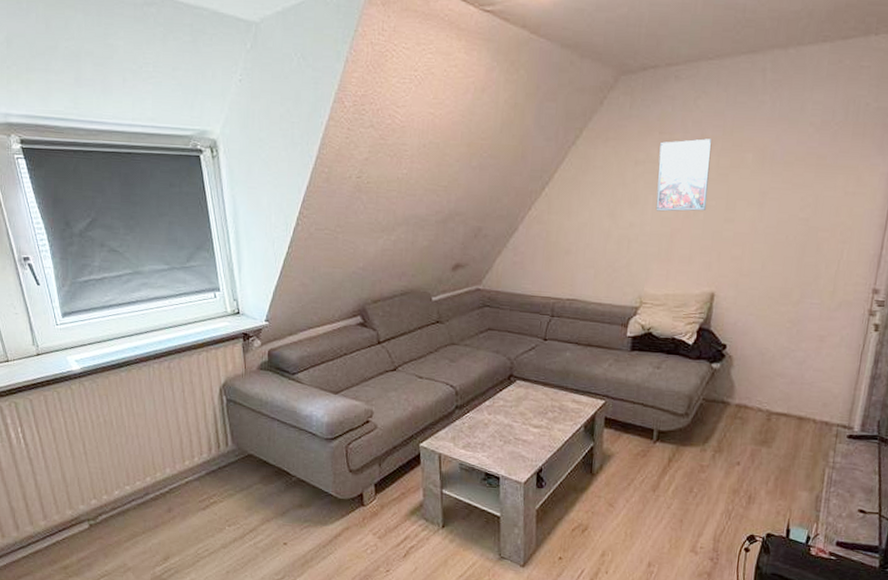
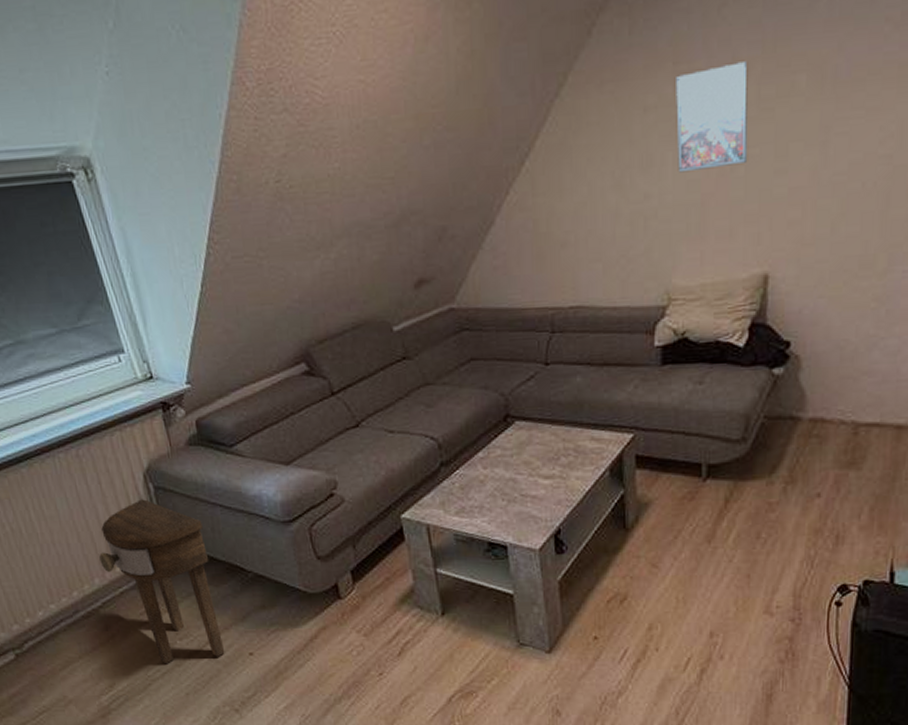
side table: none [173,408,264,546] -> present [99,499,225,664]

